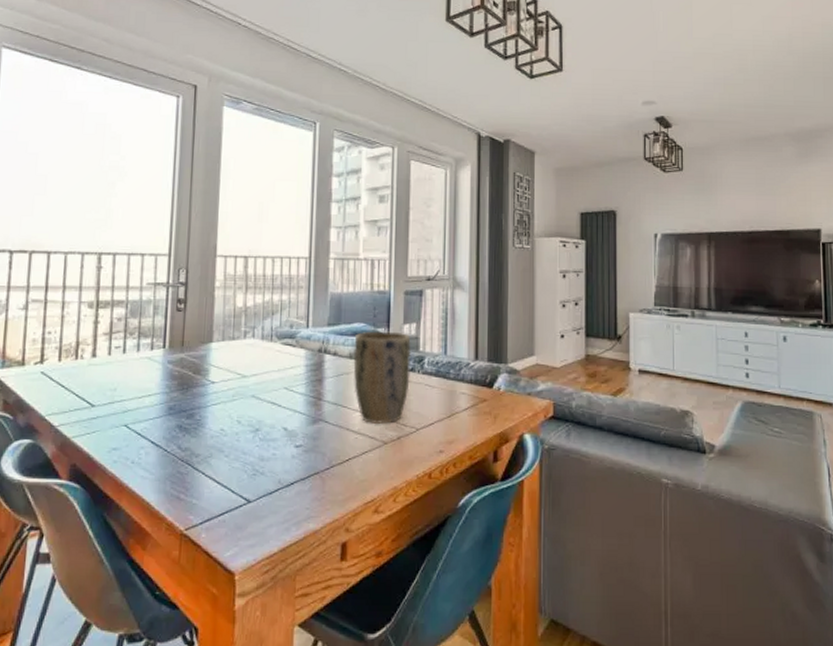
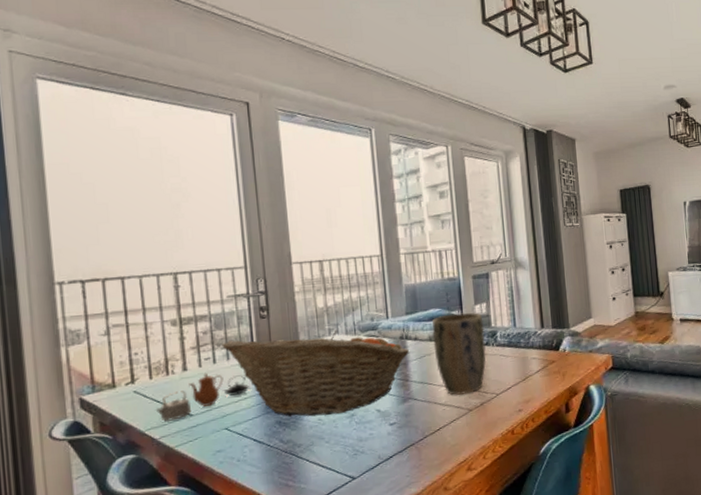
teapot: none [58,362,156,409] -> present [155,372,251,422]
fruit basket: none [134,330,327,426] -> present [222,329,410,417]

